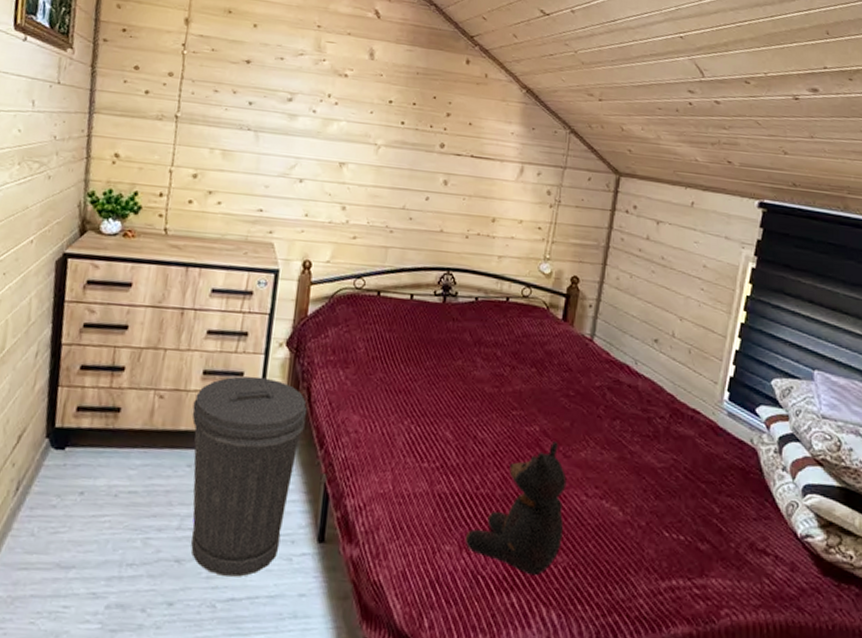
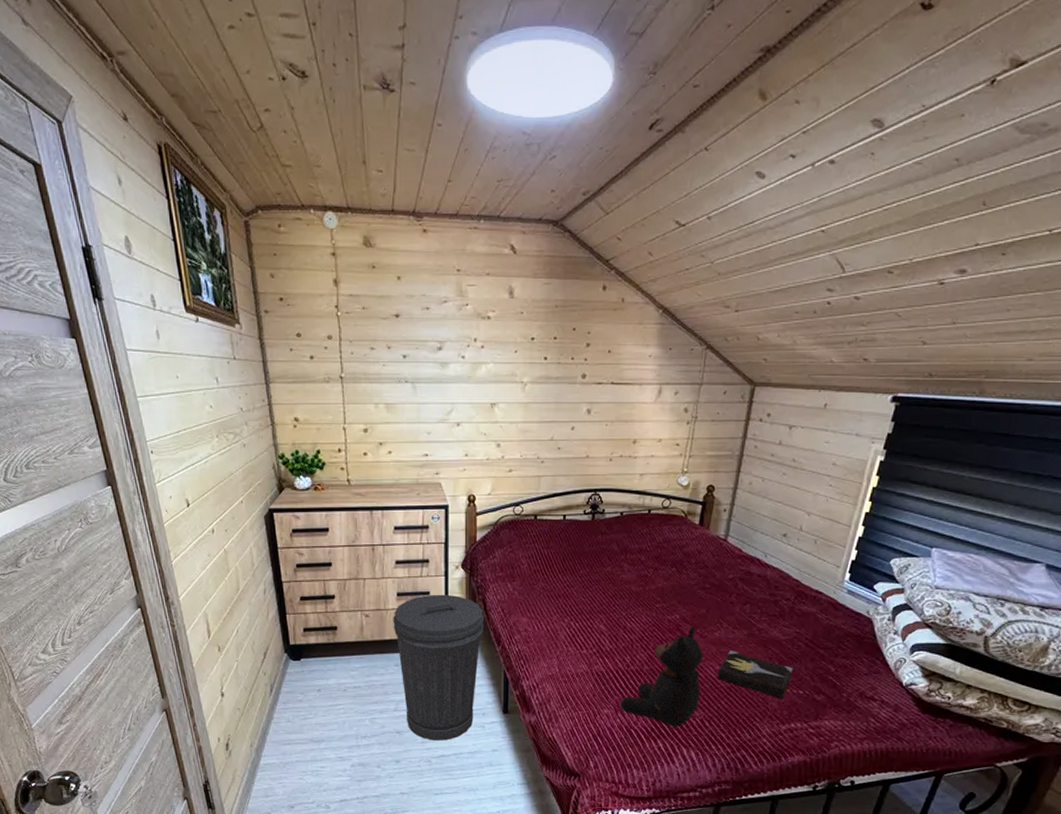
hardback book: none [583,476,675,545] -> present [717,650,795,698]

